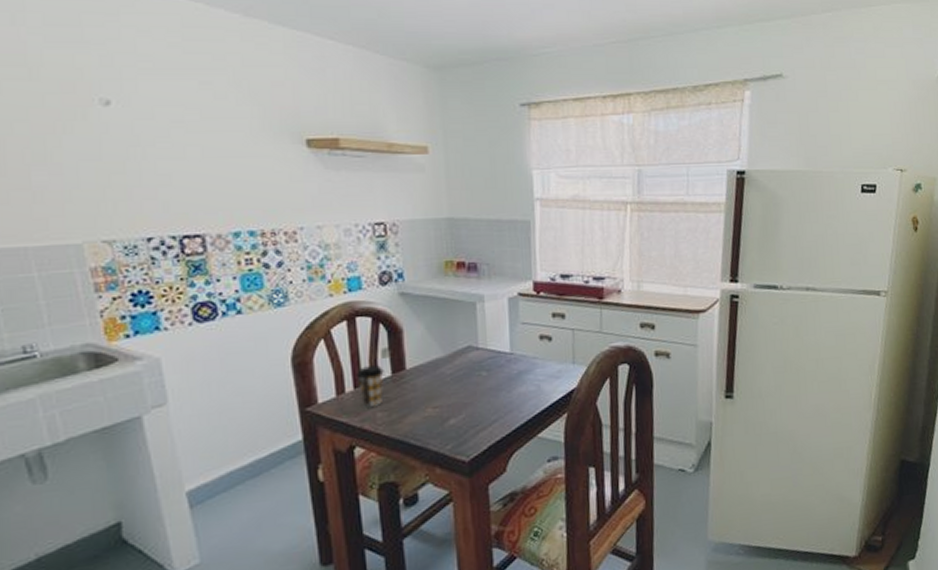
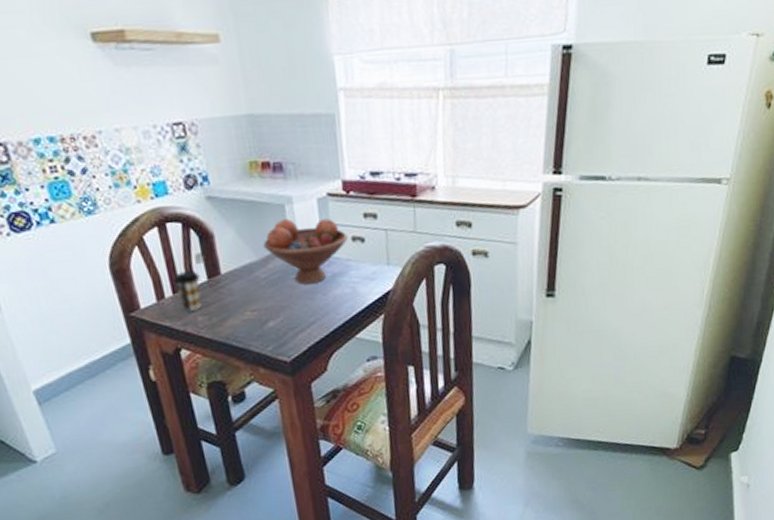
fruit bowl: none [451,316,536,382] -> present [263,218,348,285]

